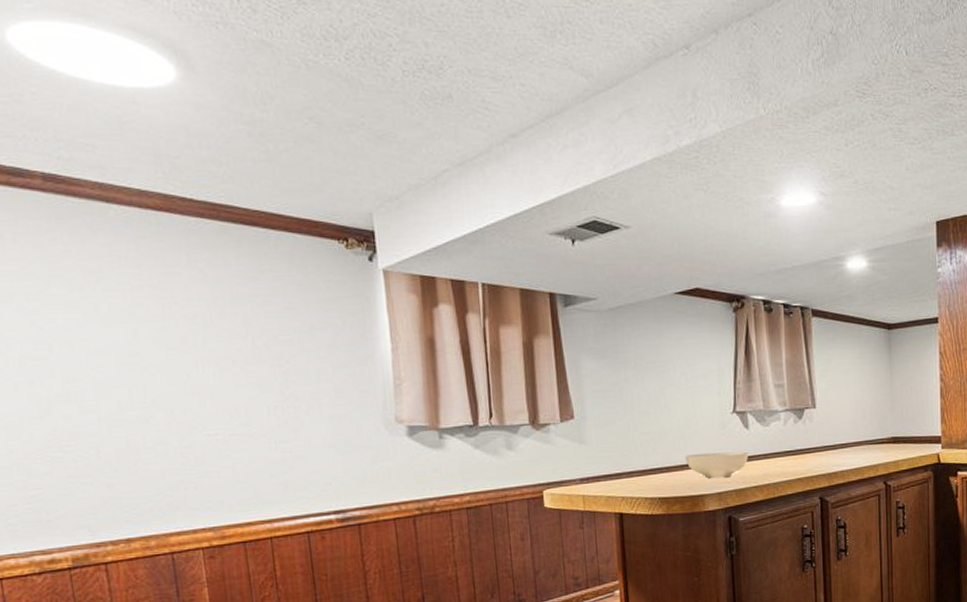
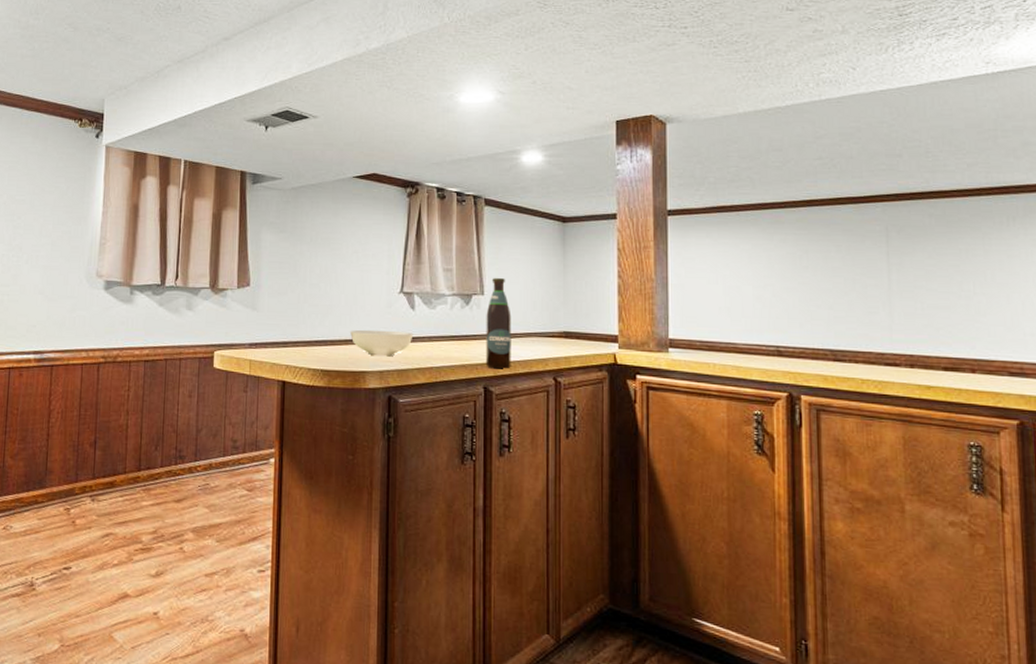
bottle: none [818,390,845,479] -> present [485,278,512,369]

